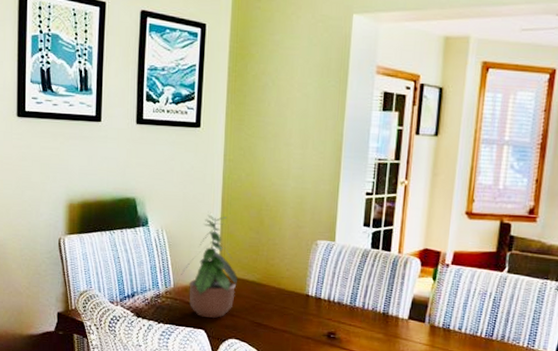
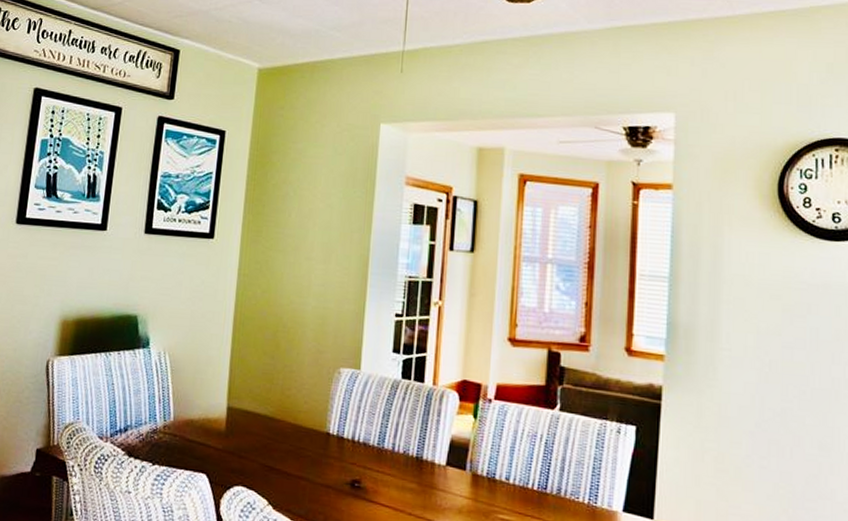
potted plant: present [181,212,237,319] -> none [183,332,248,460]

